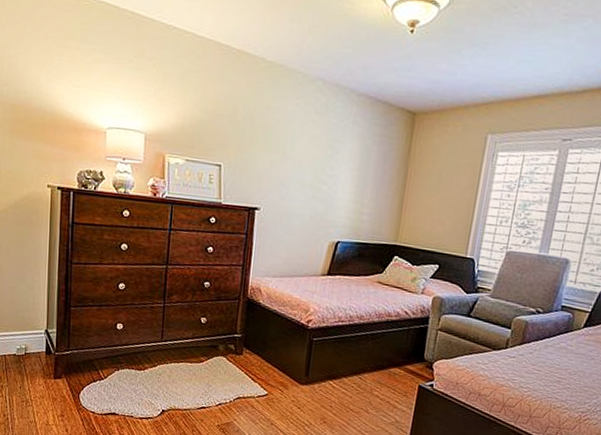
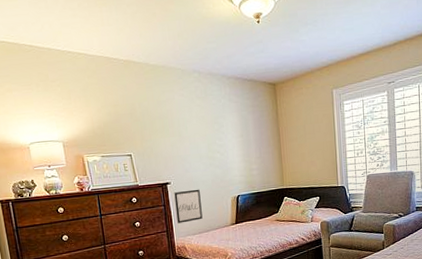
wall art: none [257,221,293,261] -> present [174,189,203,223]

